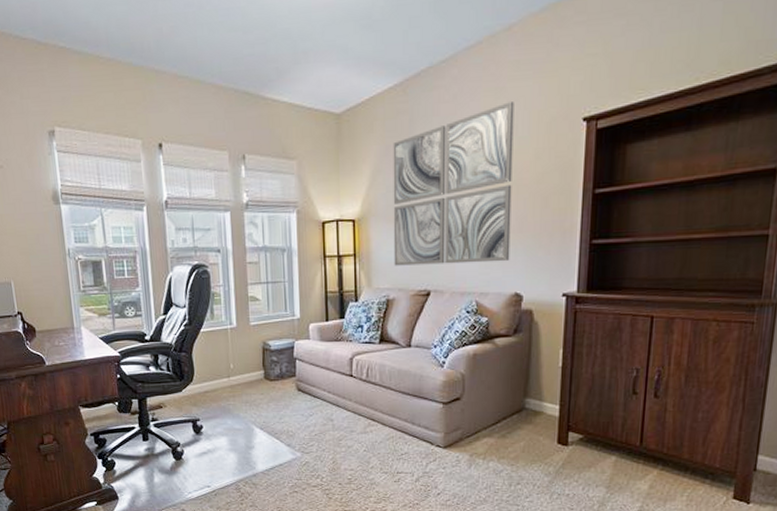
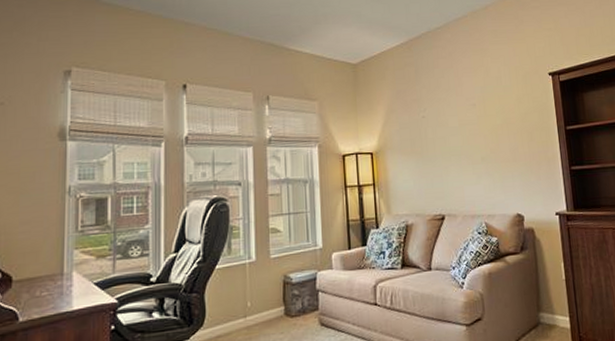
wall art: present [393,102,514,266] -> none [402,60,509,194]

